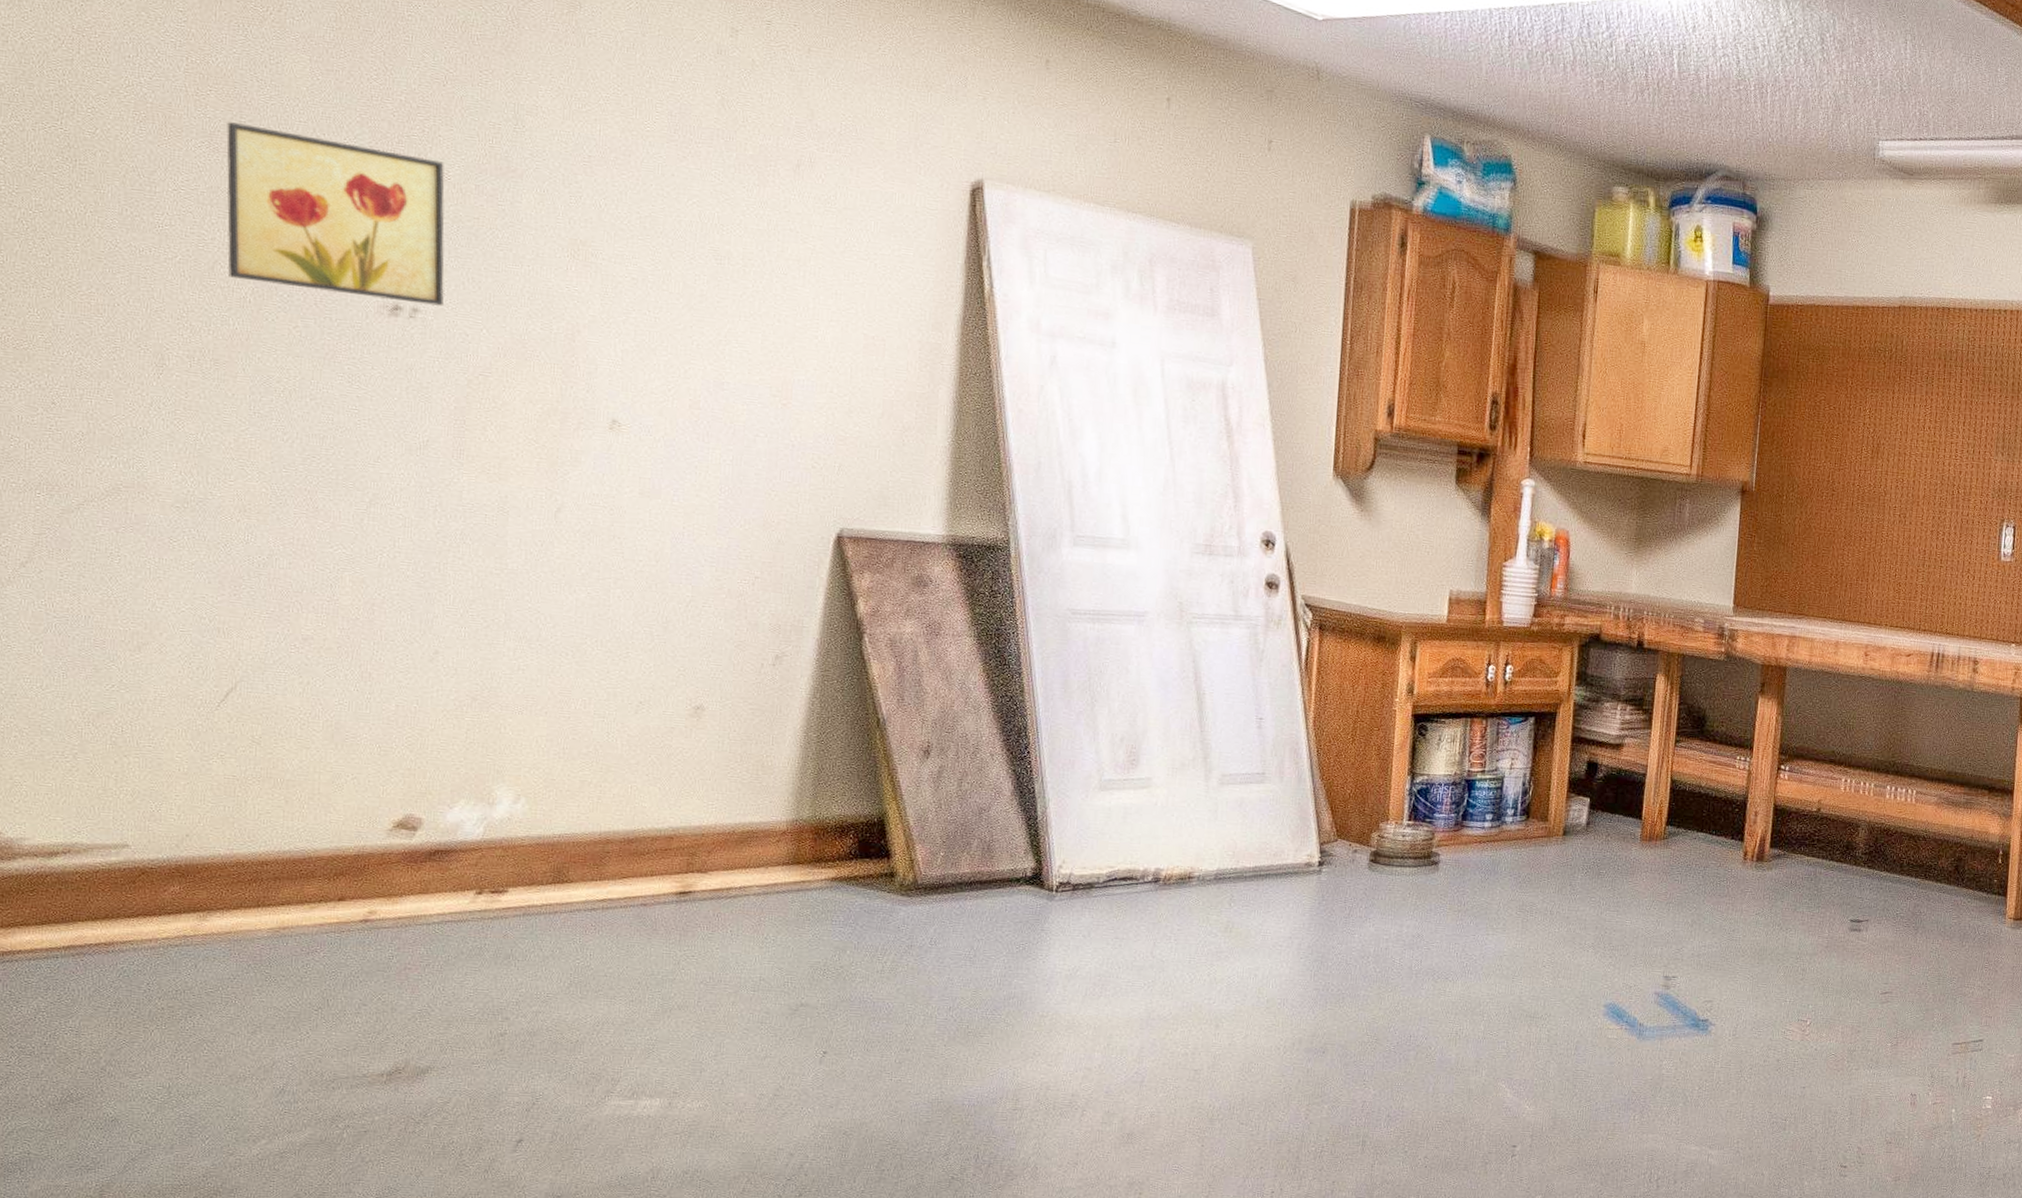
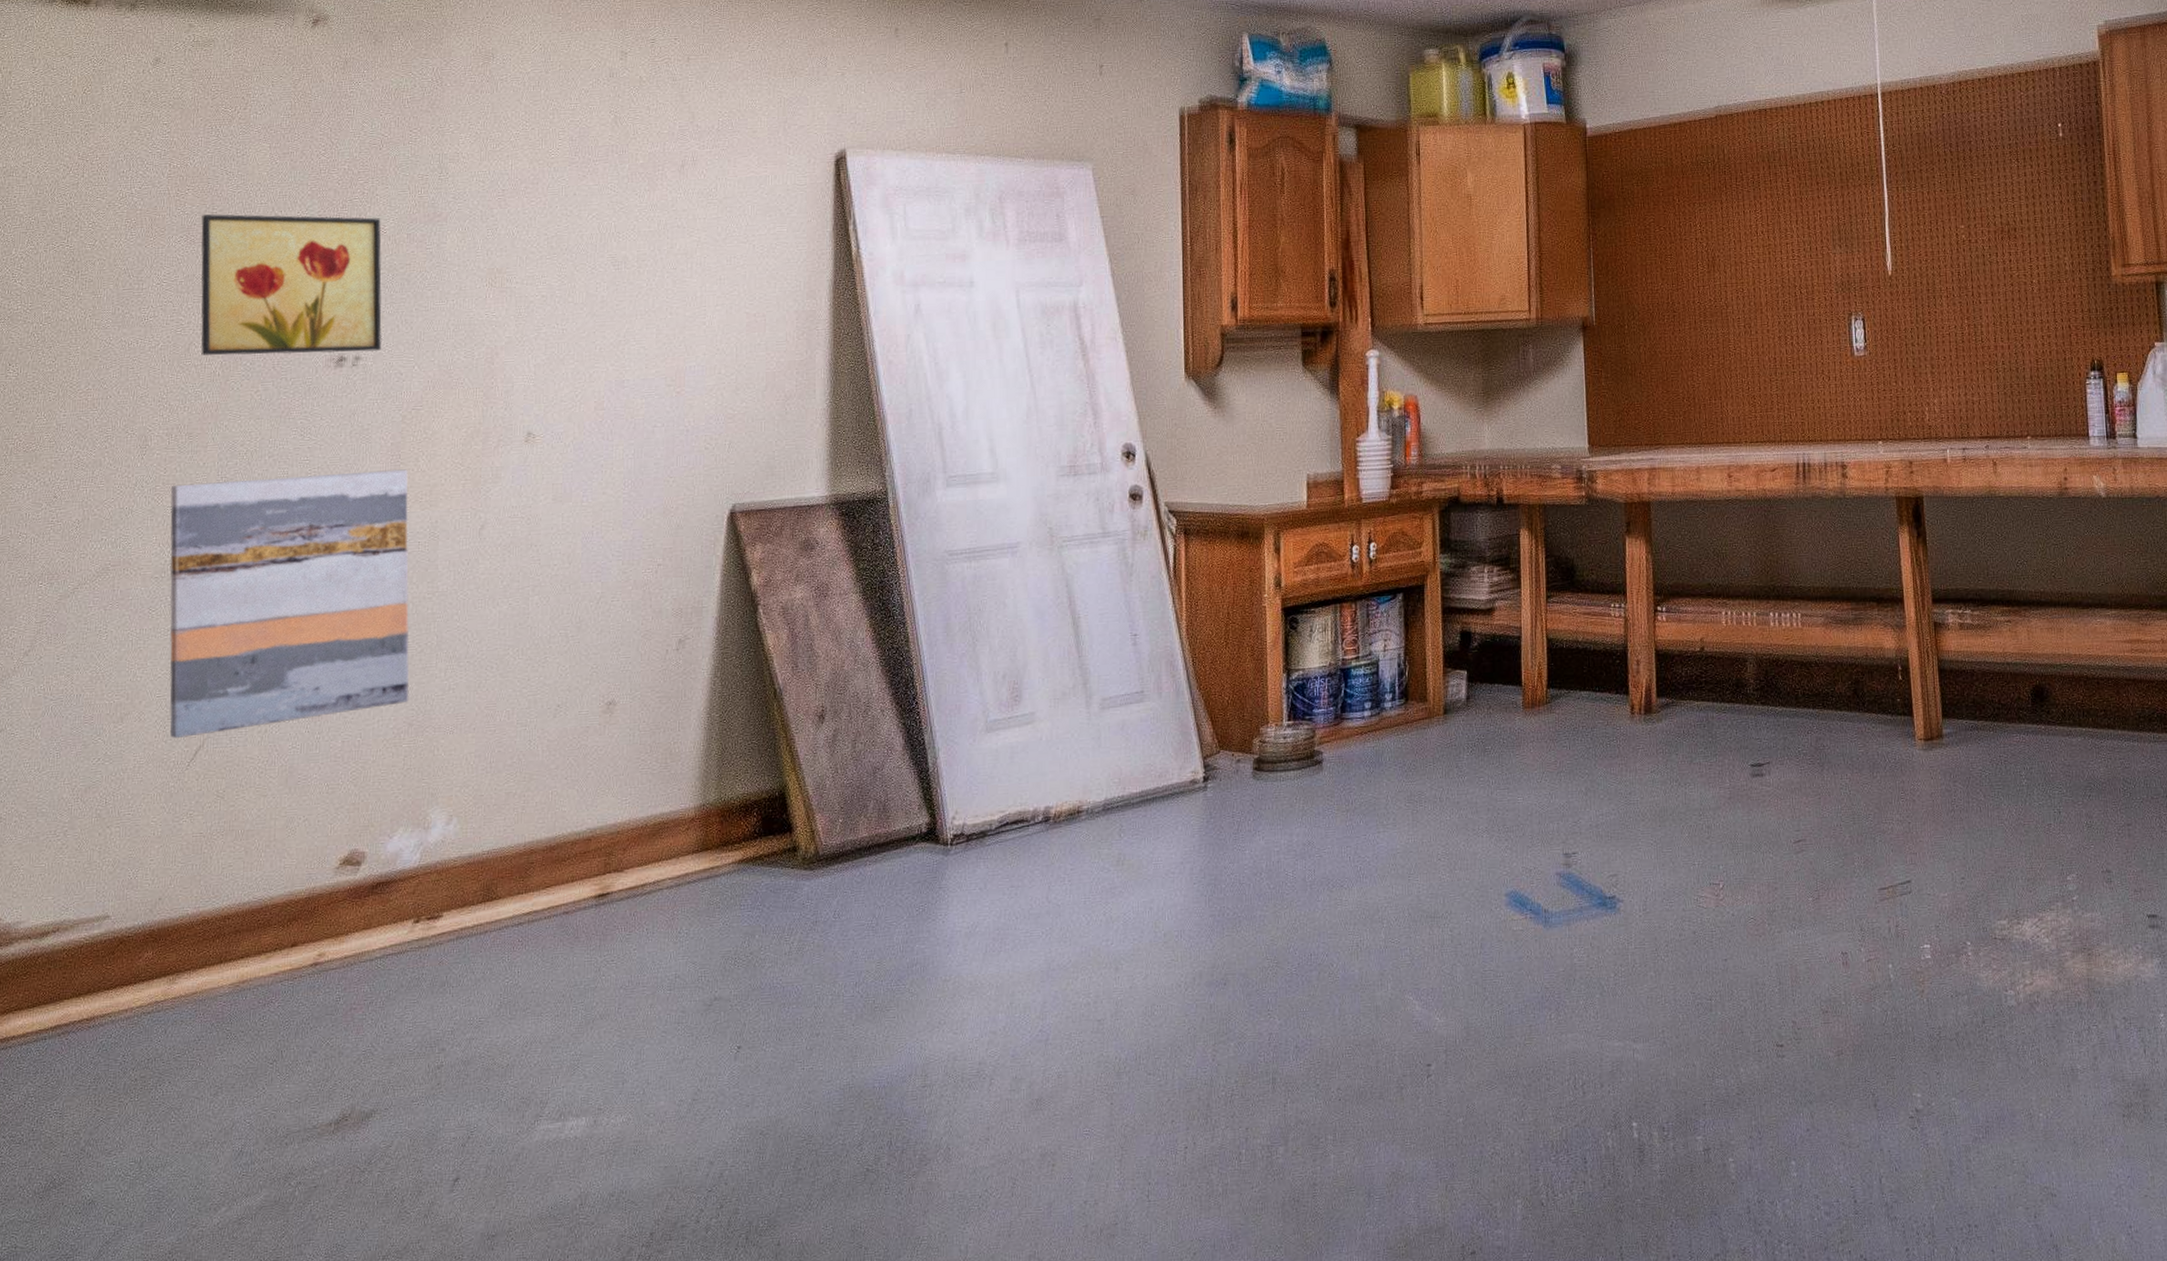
wall art: none [193,413,474,677] -> present [169,469,410,739]

